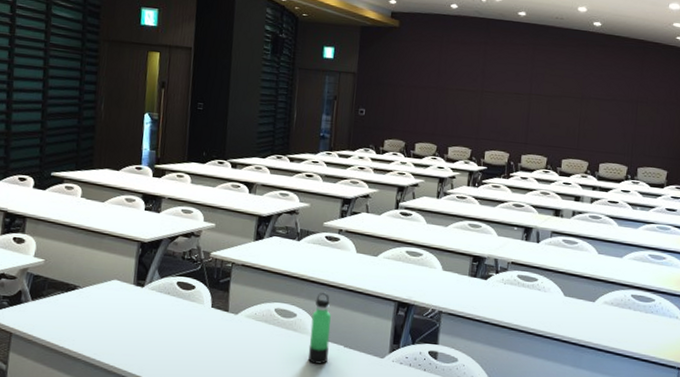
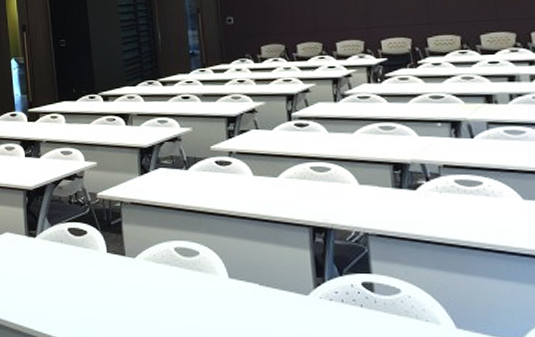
thermos bottle: present [308,292,331,364] -> none [216,224,243,307]

